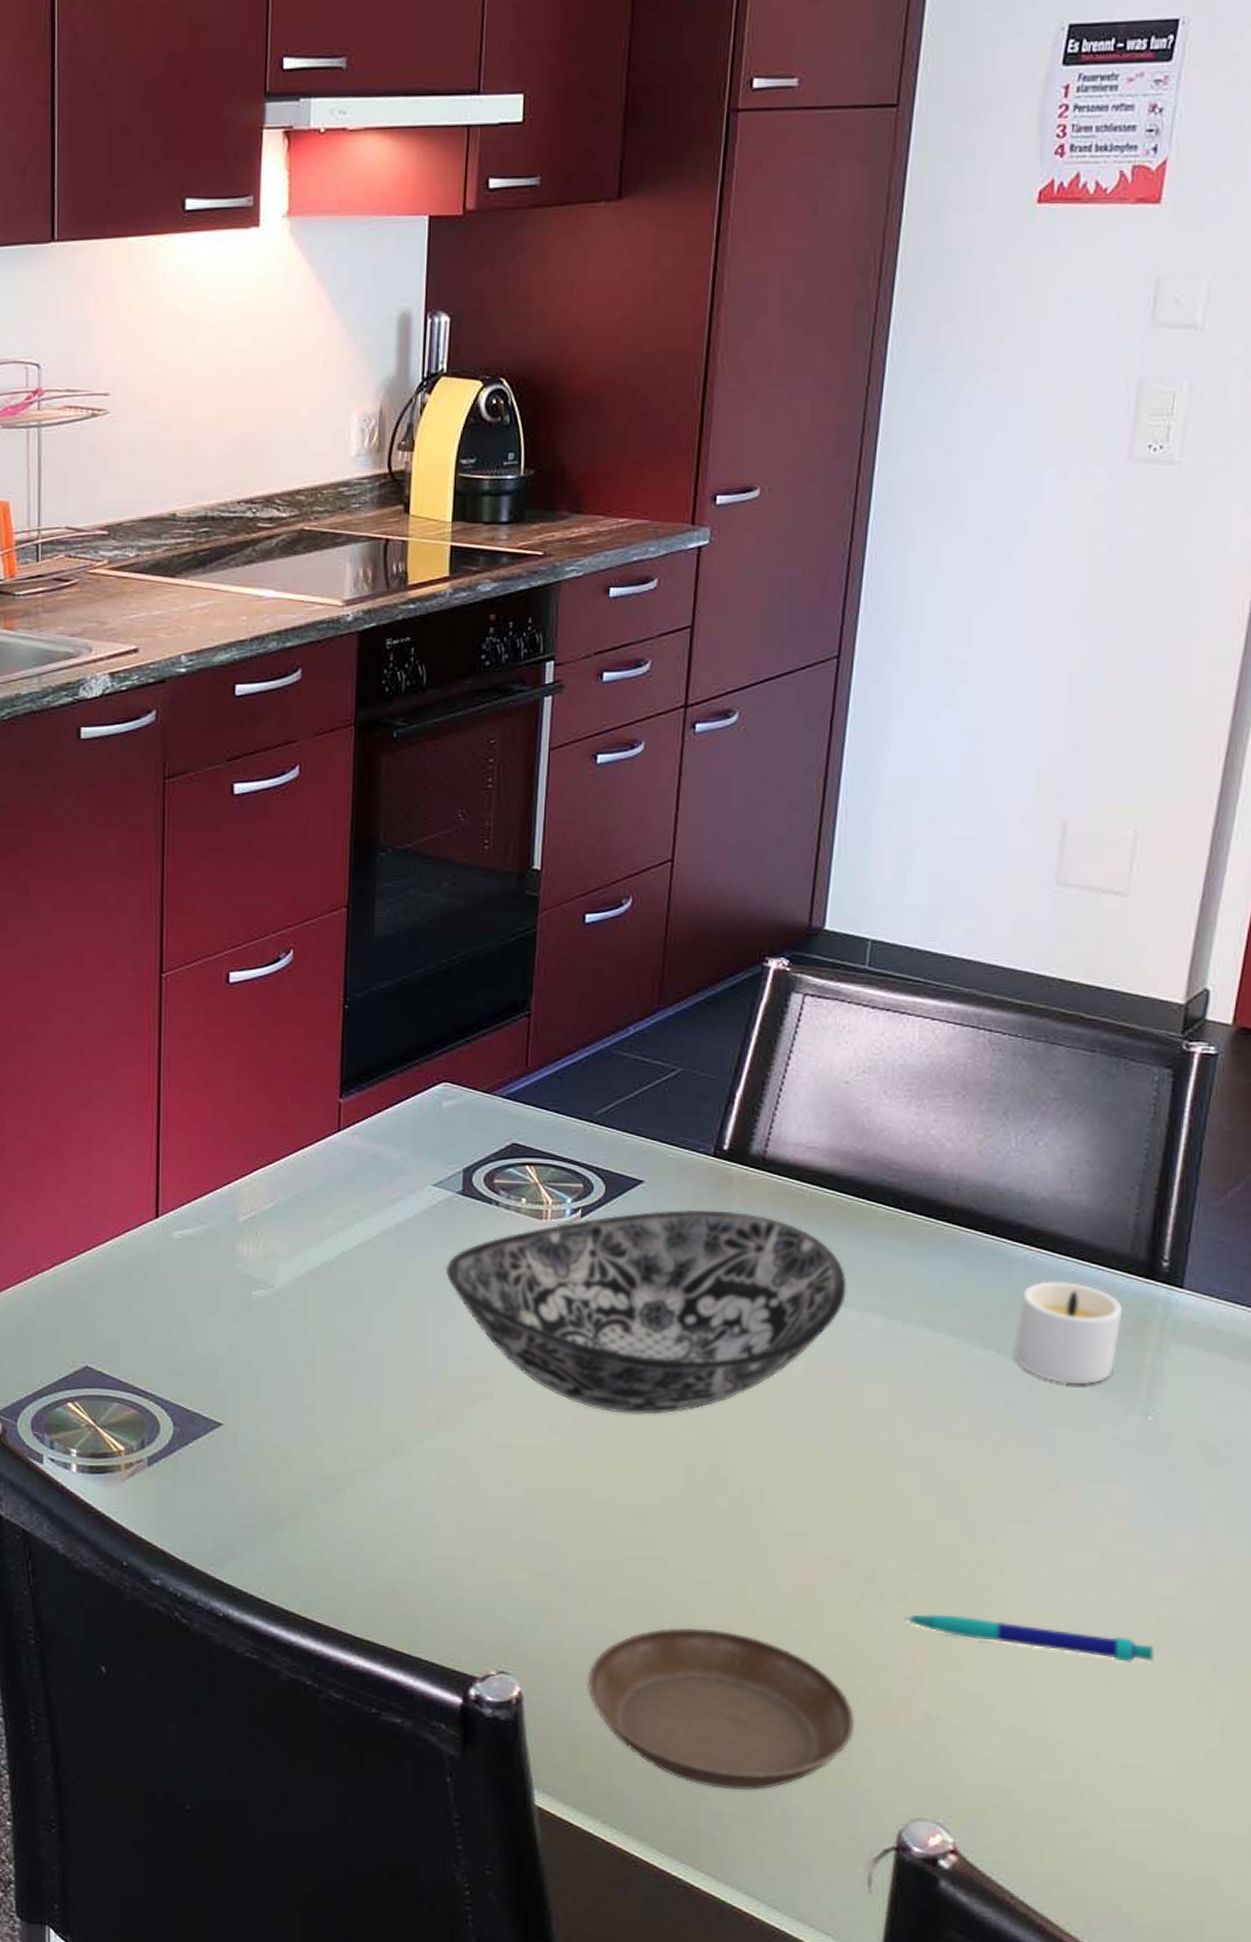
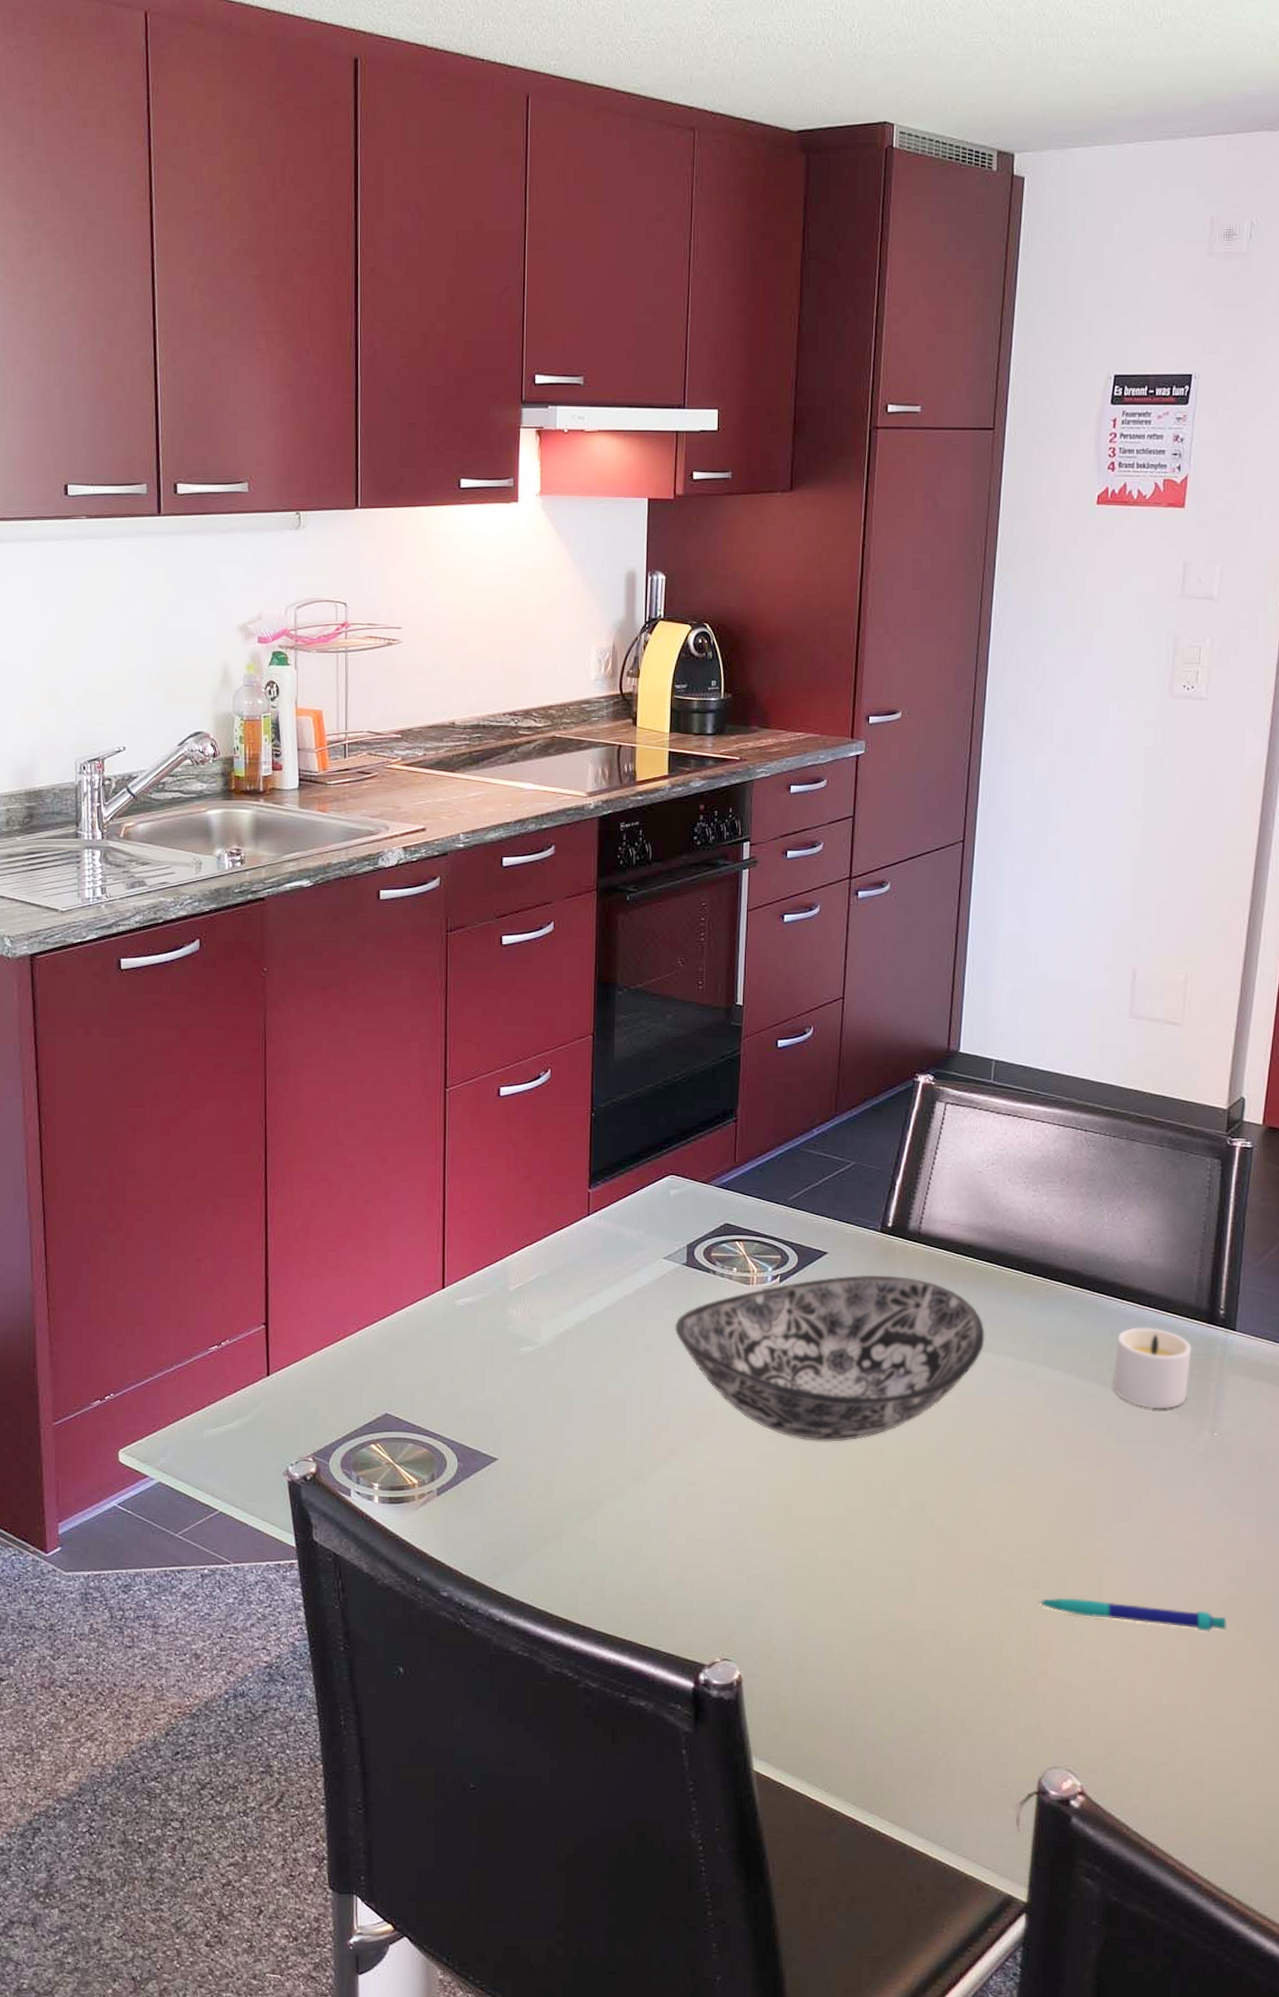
saucer: present [587,1627,856,1791] -> none [792,1616,1003,1750]

